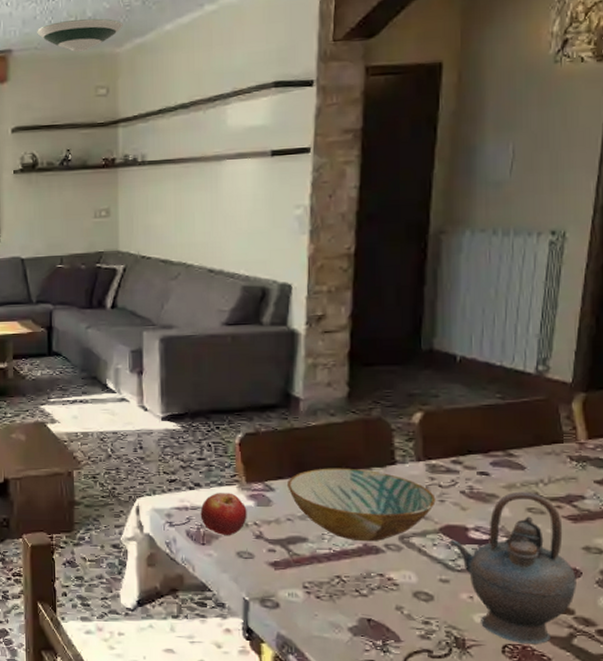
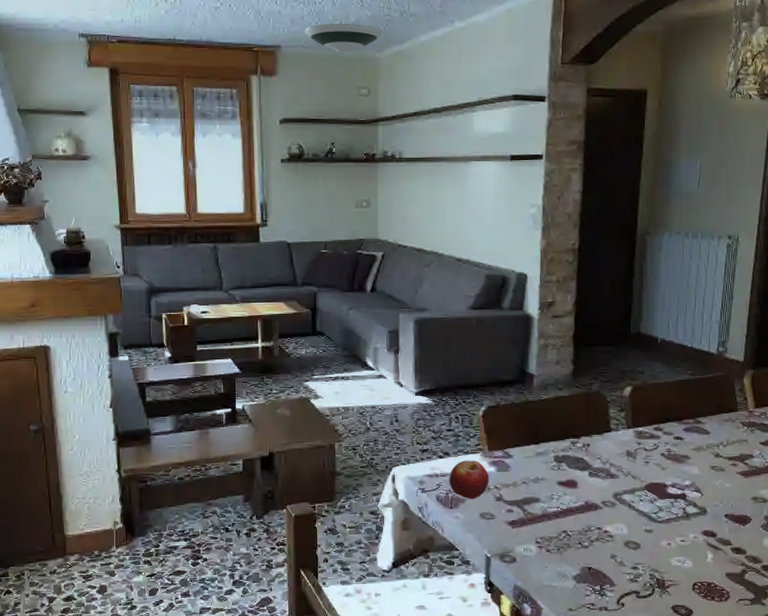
bowl: present [287,468,436,542] -> none [523,435,642,500]
teapot: present [449,491,577,644] -> none [652,452,747,581]

